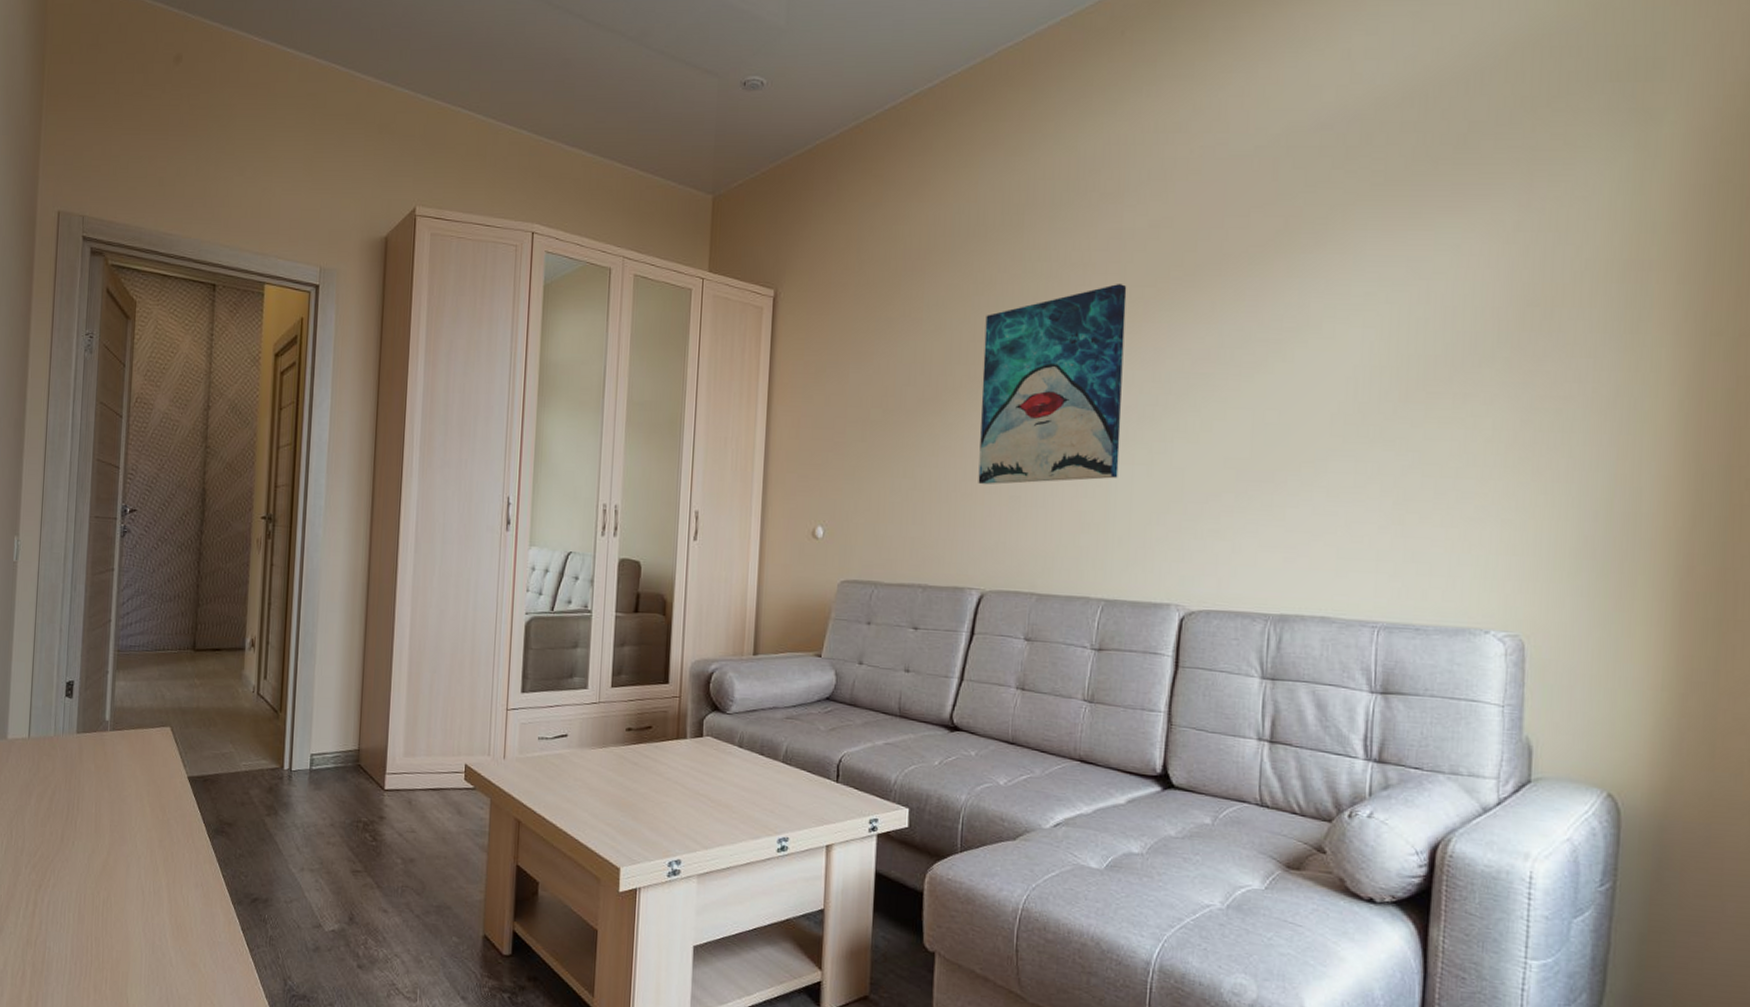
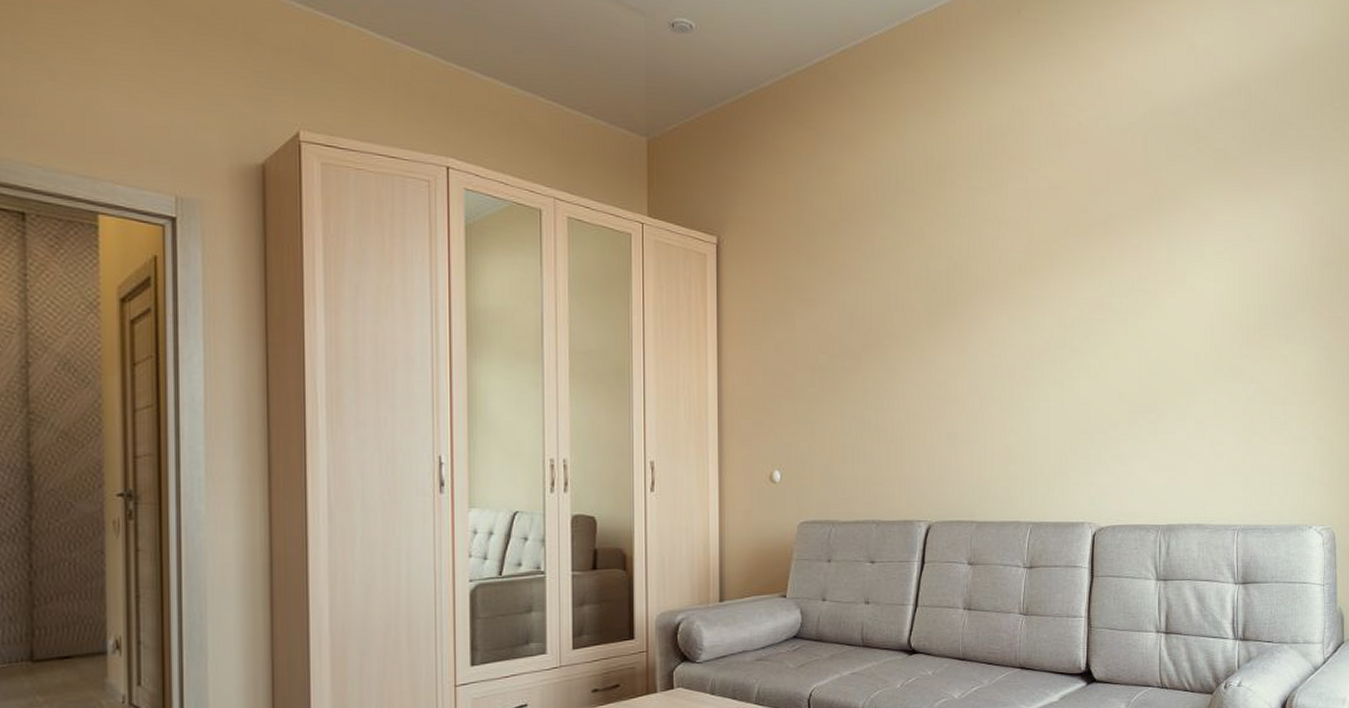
wall art: present [978,284,1127,485] -> none [917,239,1037,424]

